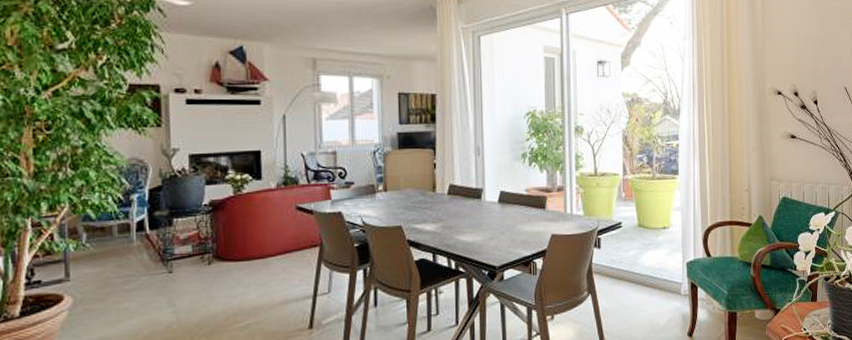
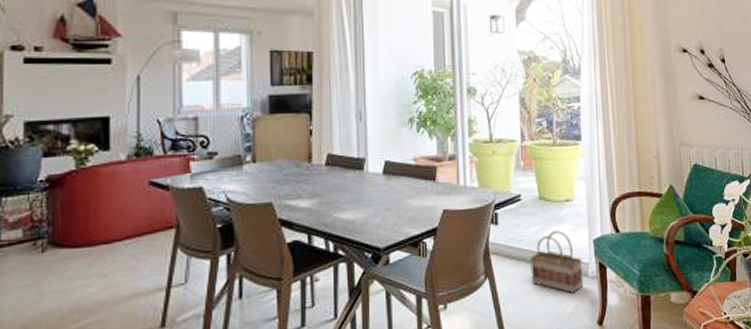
basket: none [629,254,676,309] -> present [530,230,584,294]

